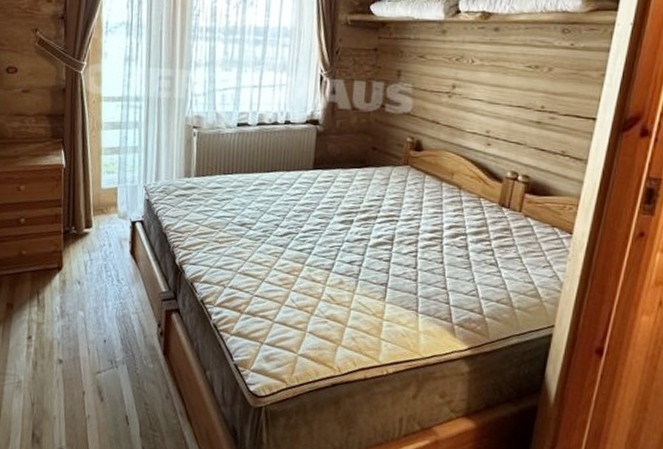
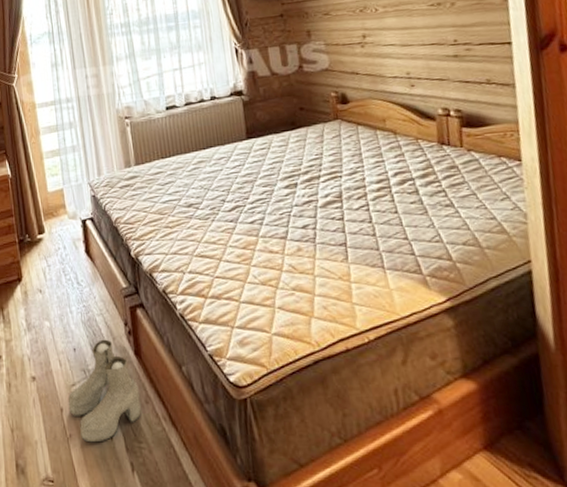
boots: none [90,335,161,426] -> present [68,339,141,443]

